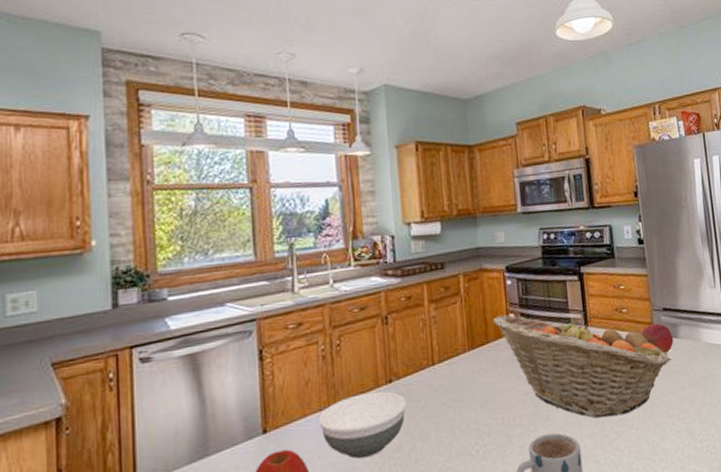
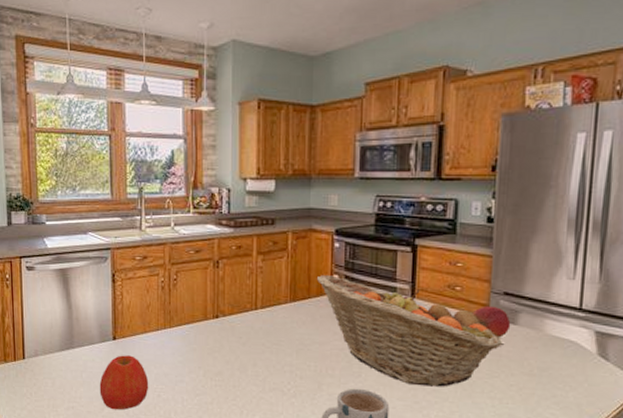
bowl: present [317,391,407,459] -> none [155,323,230,374]

